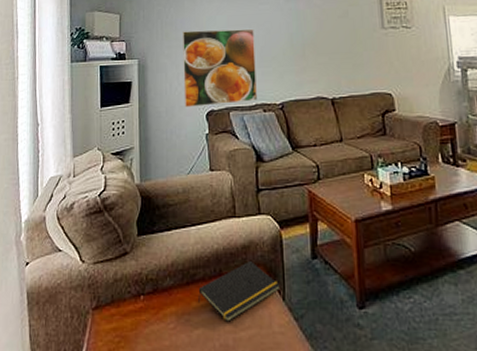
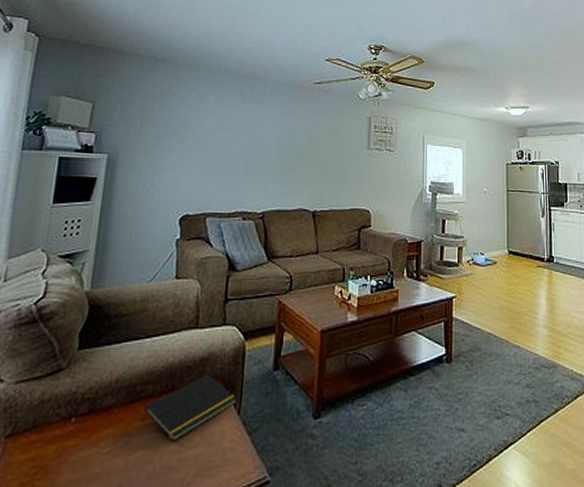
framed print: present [183,28,257,107] -> none [155,129,244,210]

